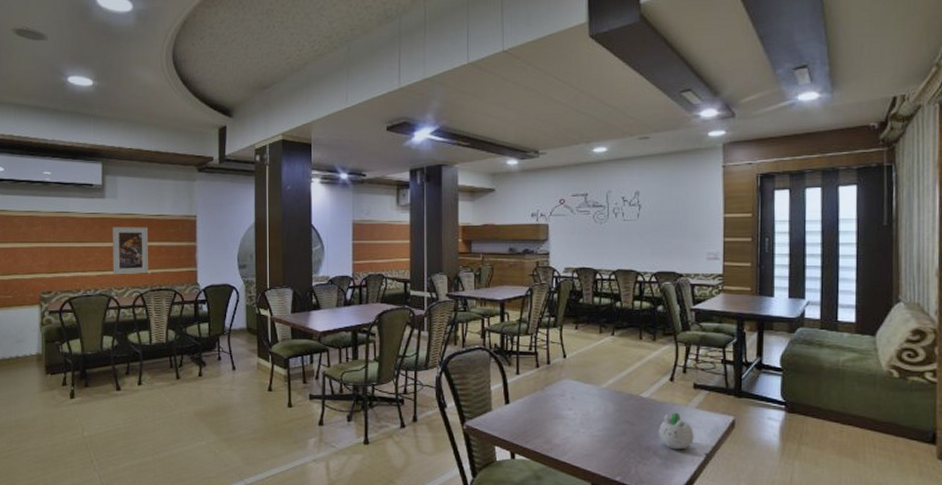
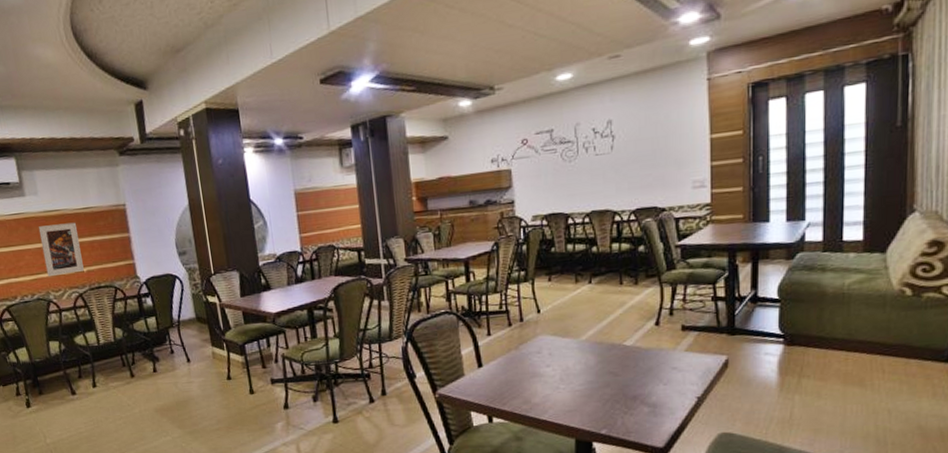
succulent planter: present [659,412,694,450] -> none [645,357,684,396]

